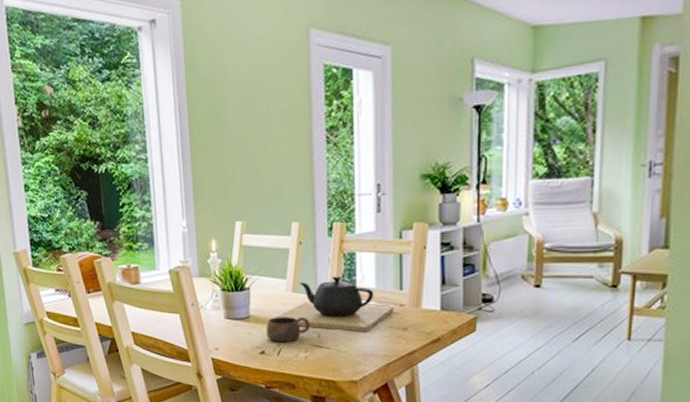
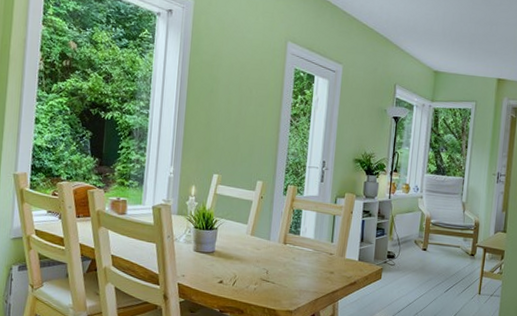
cup: present [266,317,310,343] -> none [225,254,262,276]
teapot: present [274,276,394,332] -> none [234,226,326,272]

